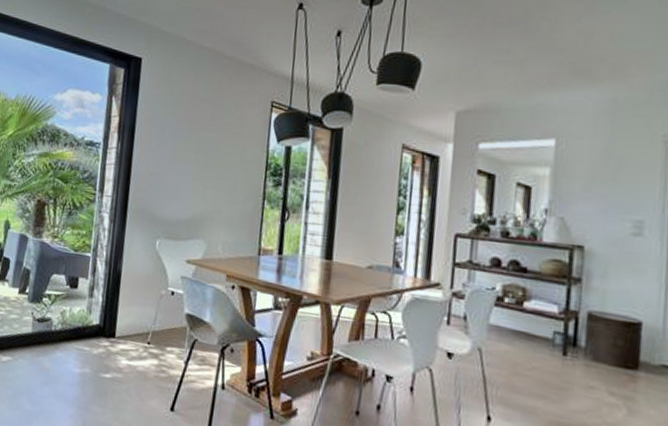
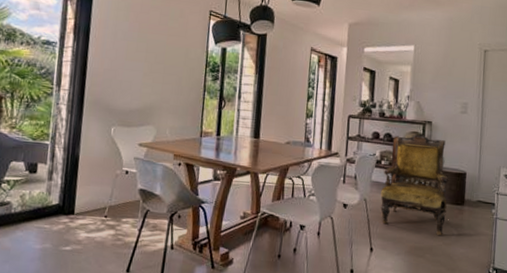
armchair: none [502,263,613,411] -> present [380,134,449,235]

